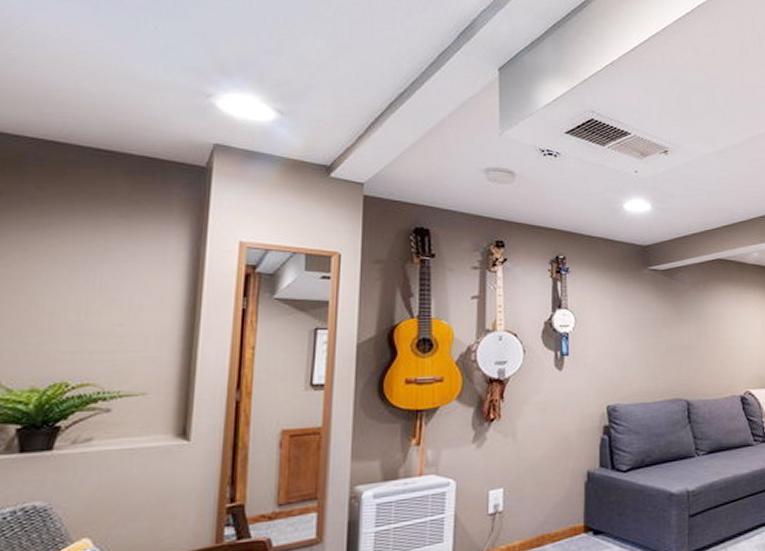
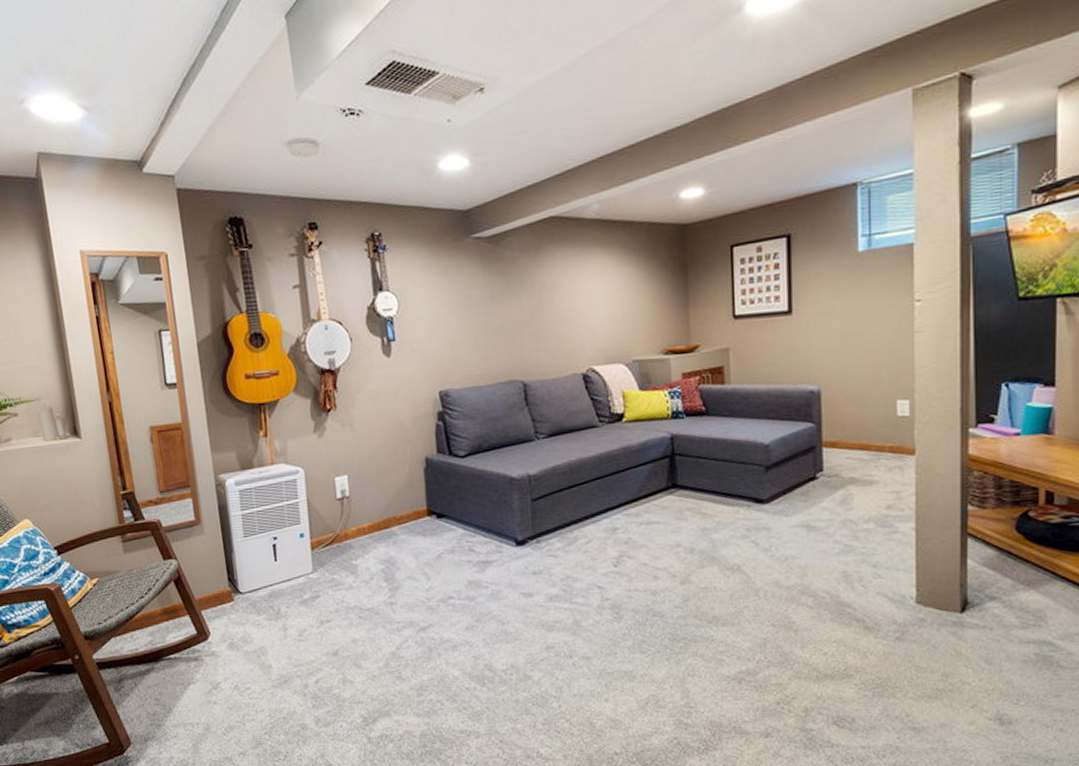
candle: none [136,399,173,444] -> present [37,403,67,442]

